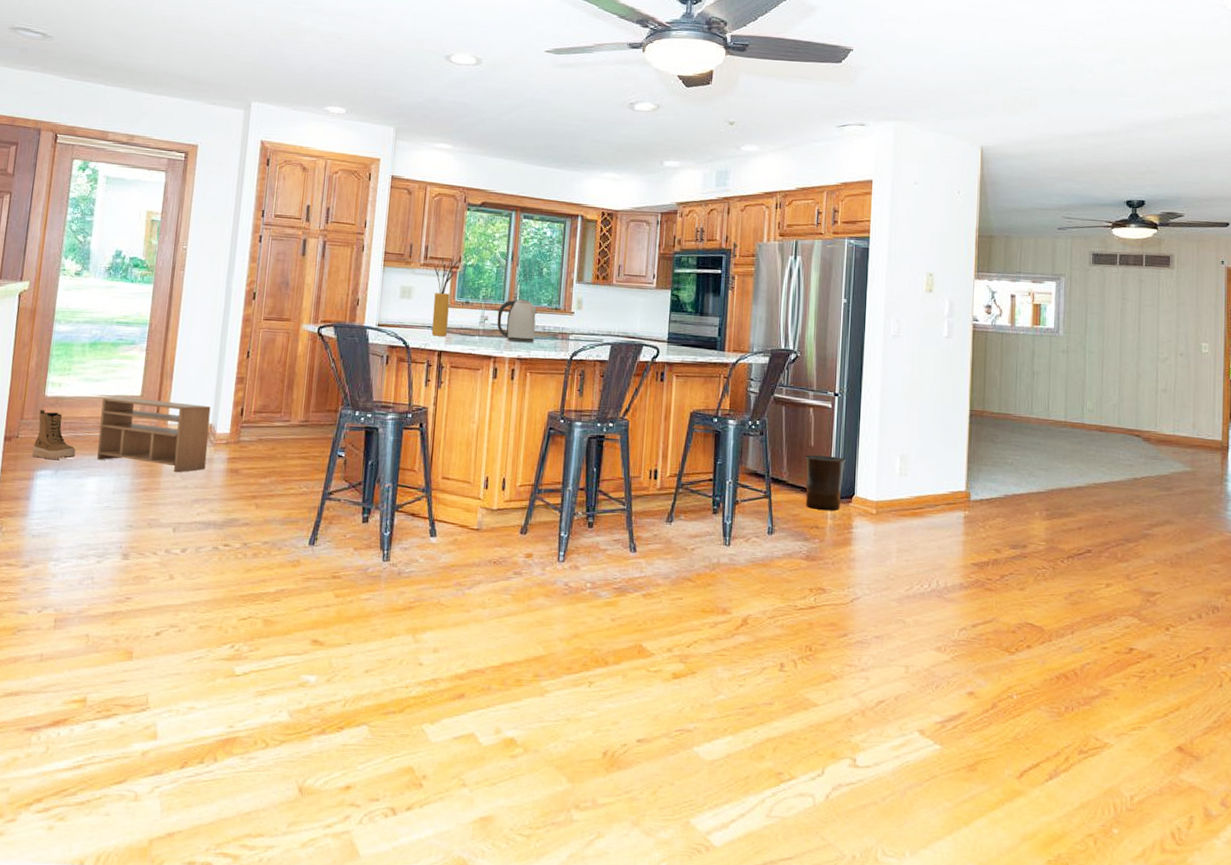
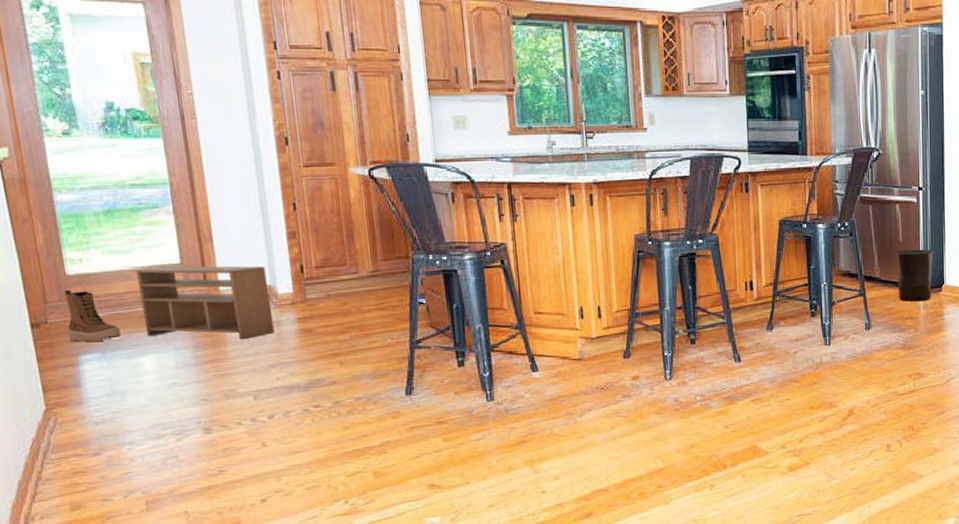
vase: present [431,256,461,337] -> none [485,77,515,167]
kettle: present [497,298,538,343] -> none [565,118,609,166]

